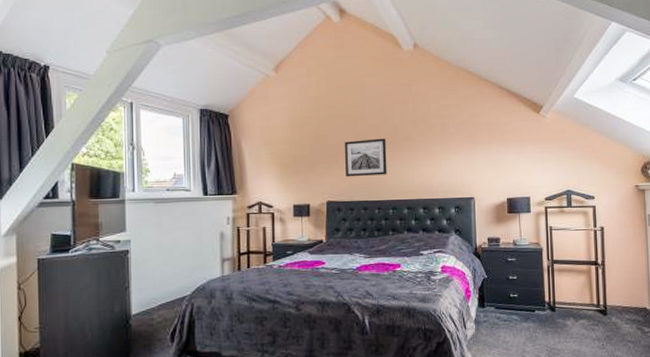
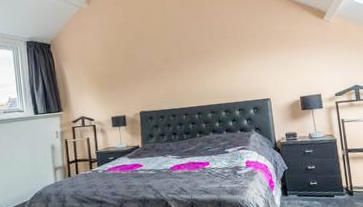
wall art: present [345,138,387,177] -> none [152,53,191,90]

